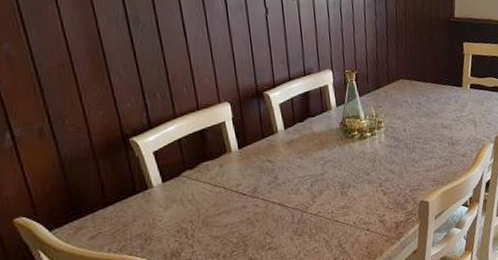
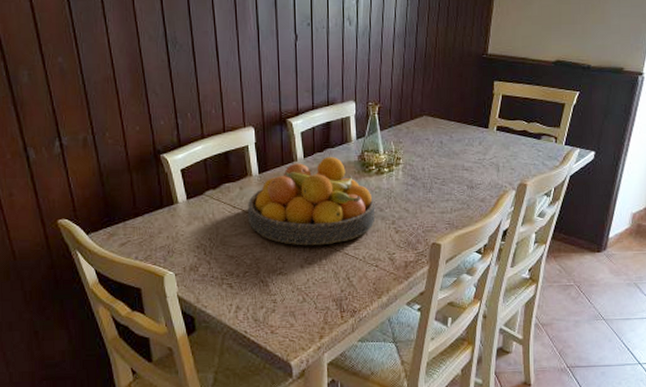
fruit bowl: none [229,125,362,218] -> present [248,156,376,246]

